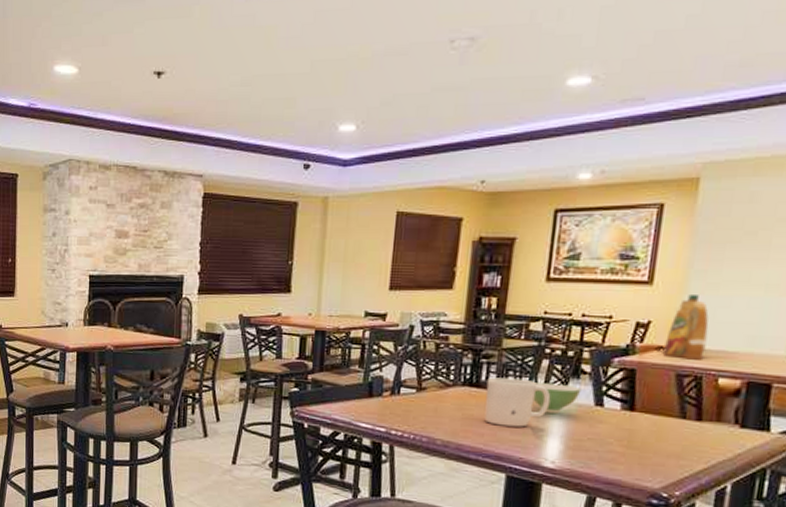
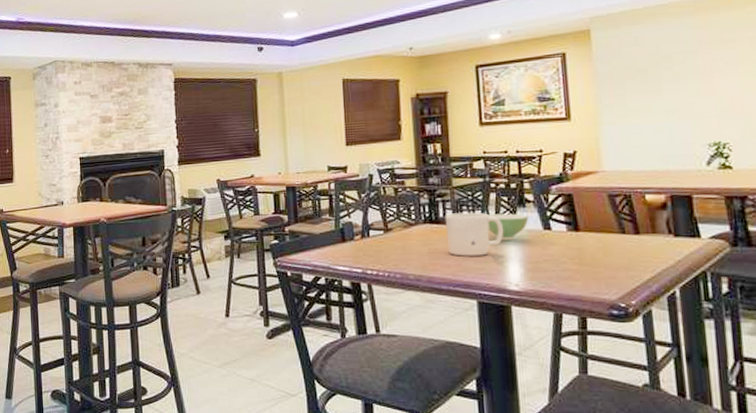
juice bottle: present [663,295,709,360] -> none [592,125,629,182]

